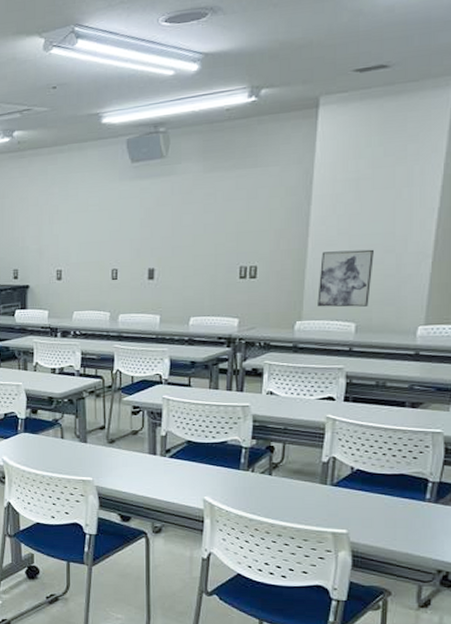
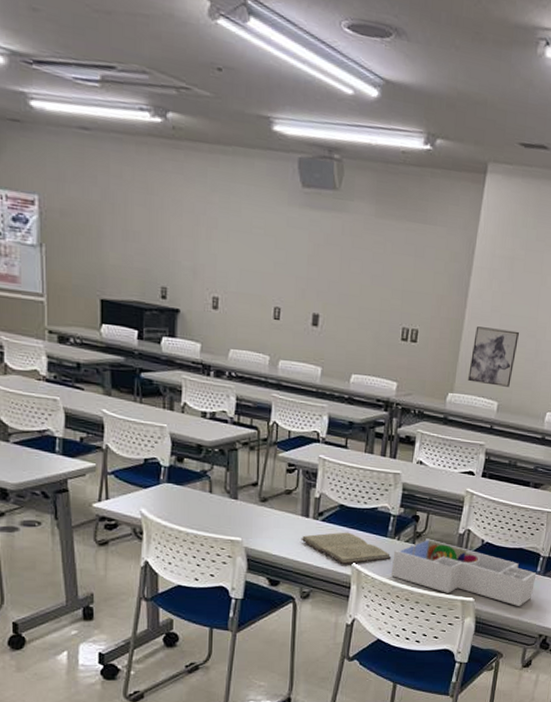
book: none [149,467,246,498] -> present [301,532,392,564]
desk organizer: none [247,469,426,538] -> present [390,538,537,606]

